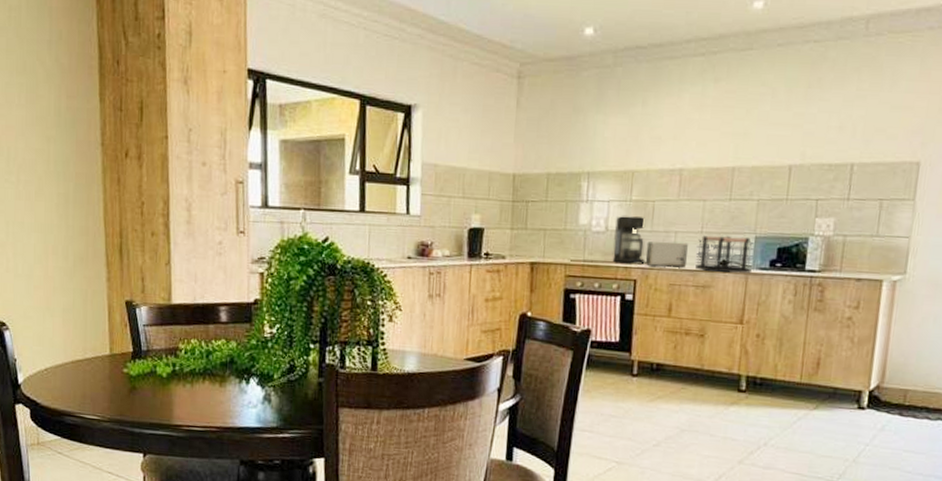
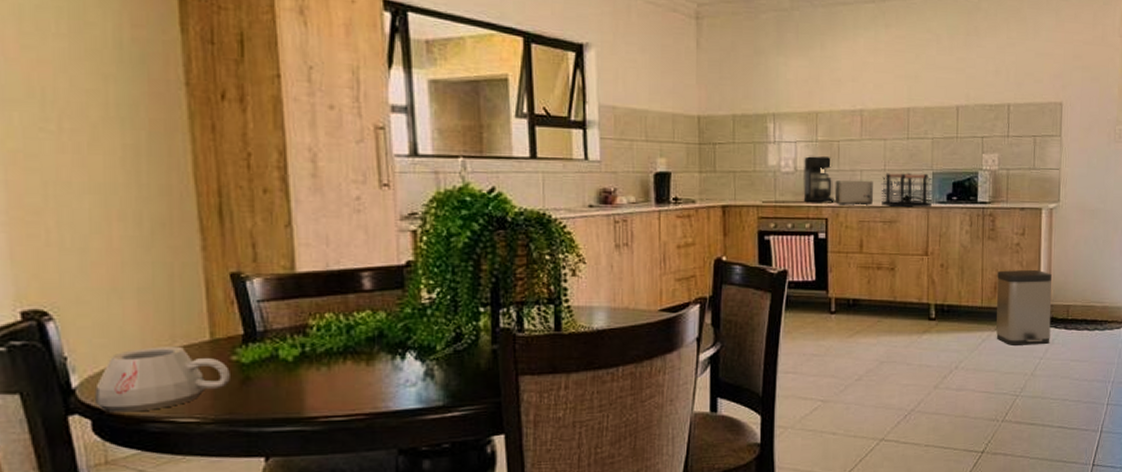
cup: none [33,356,122,407] -> present [95,346,230,413]
pedal bin: none [814,345,888,430] -> present [996,269,1052,345]

